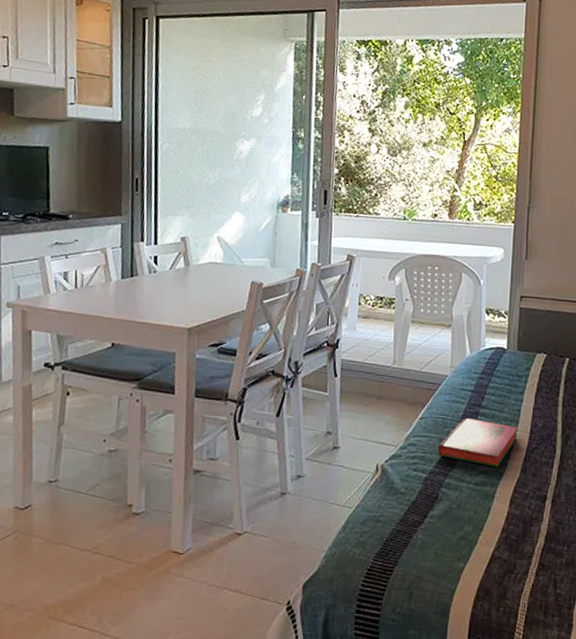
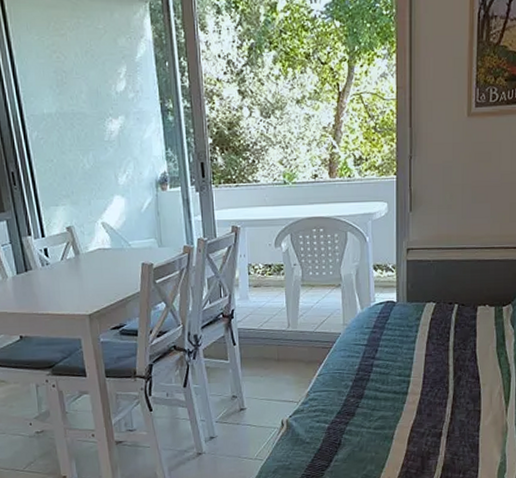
hardback book: present [438,417,518,467] -> none [337,370,412,412]

